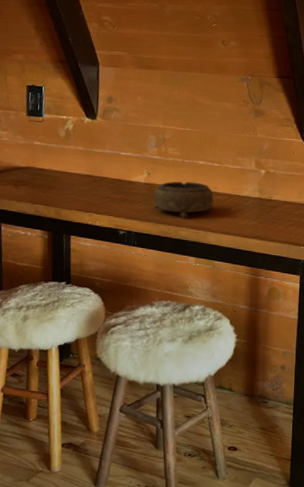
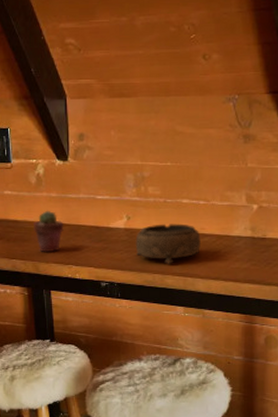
potted succulent: none [59,161,89,200] -> present [34,210,65,252]

